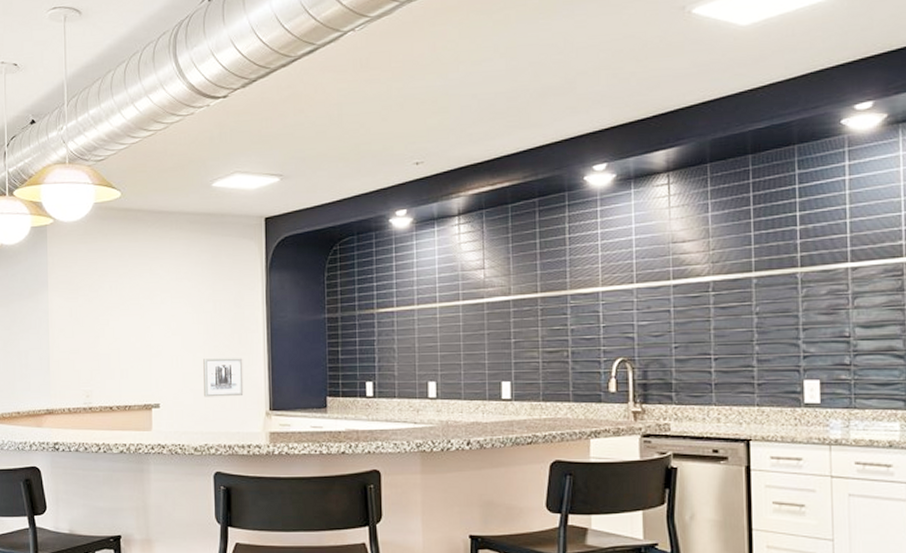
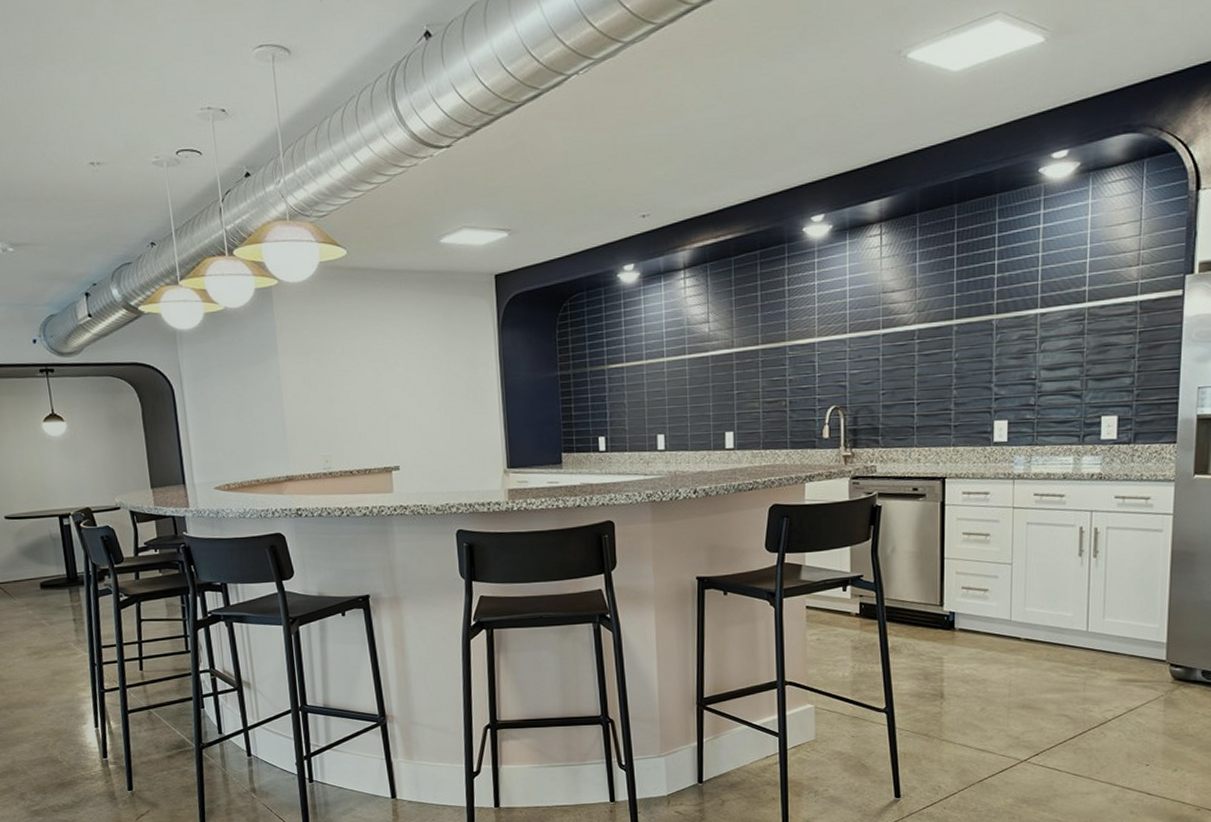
wall art: present [203,358,244,397] -> none [440,418,482,458]

